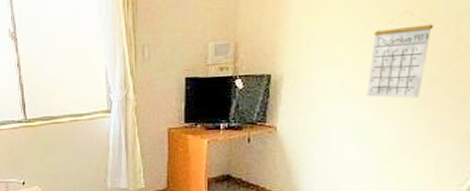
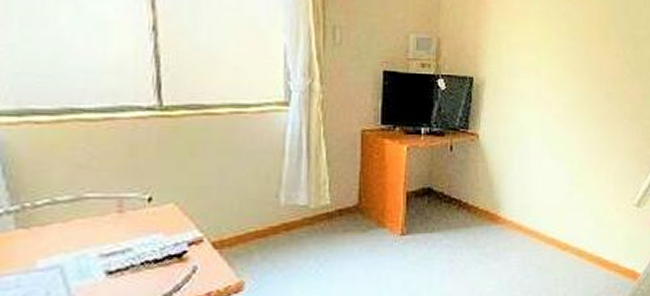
calendar: present [367,11,434,98] -> none [558,30,608,113]

